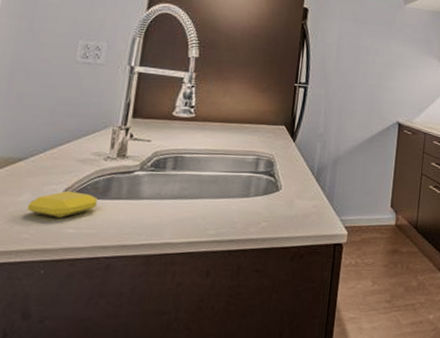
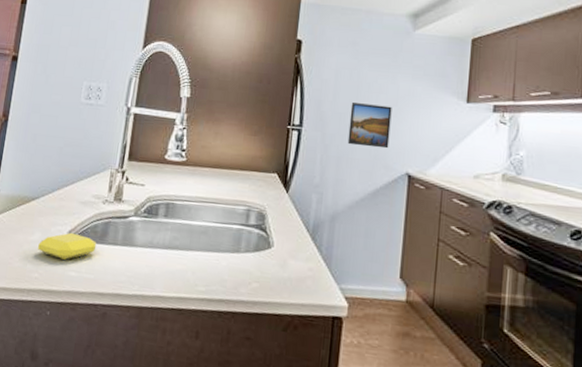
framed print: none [348,64,386,102] -> present [347,102,392,149]

